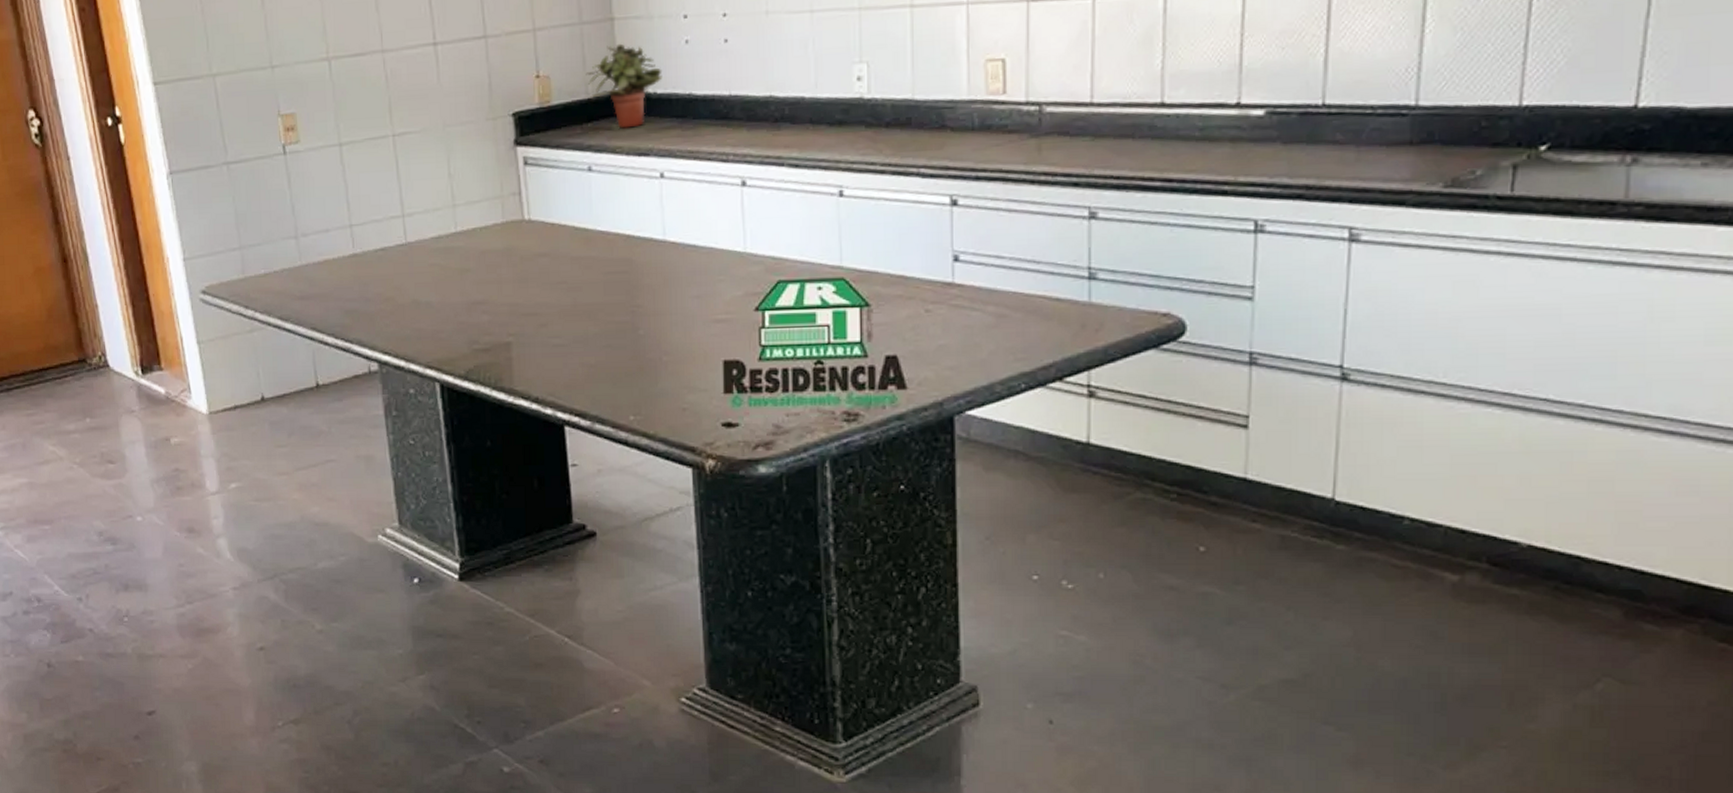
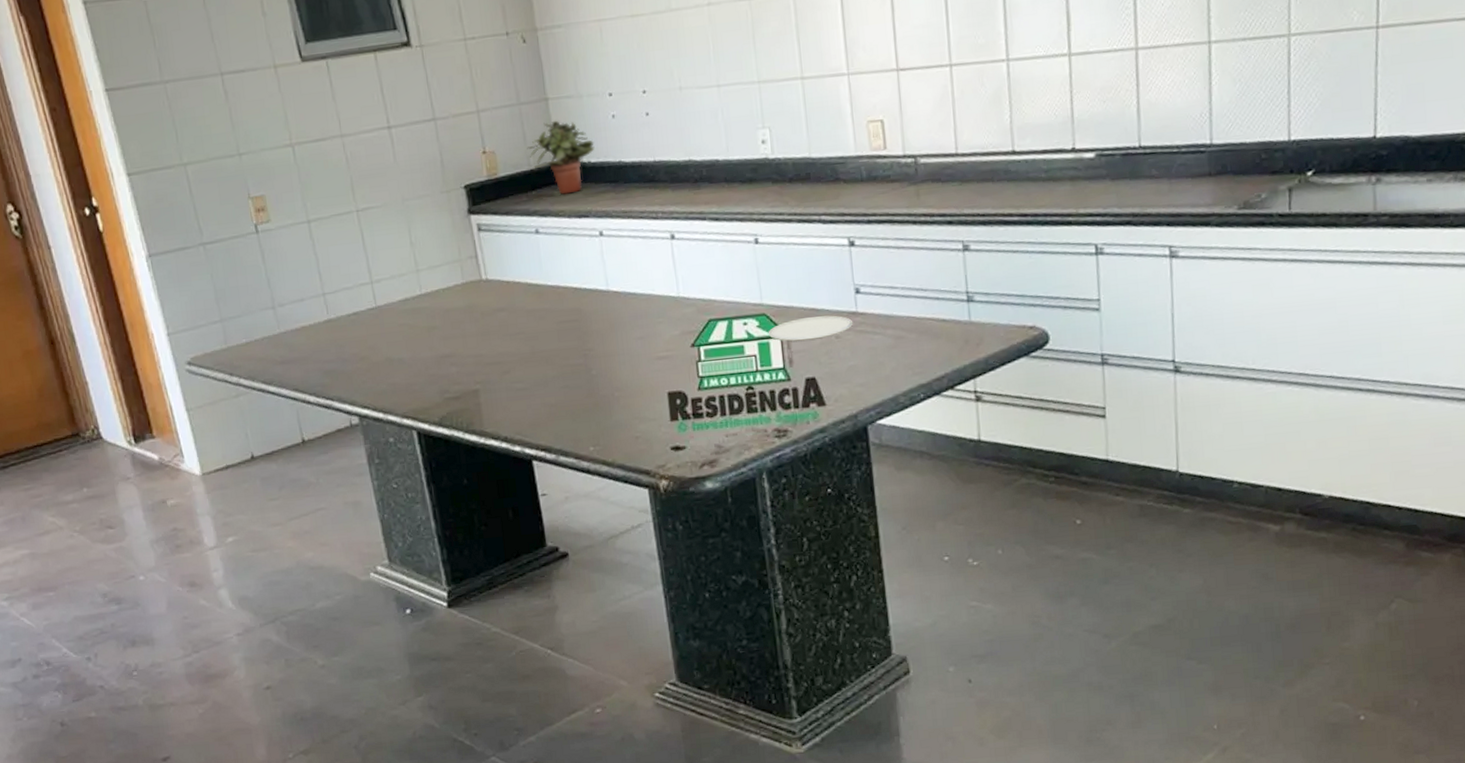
plate: none [845,285,948,313] -> present [768,315,853,342]

